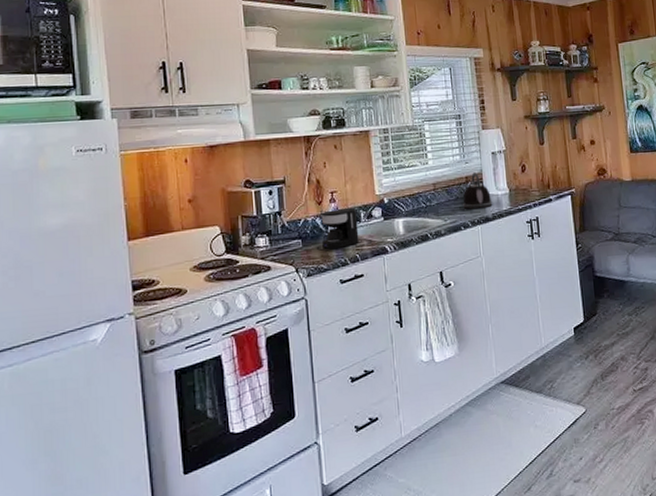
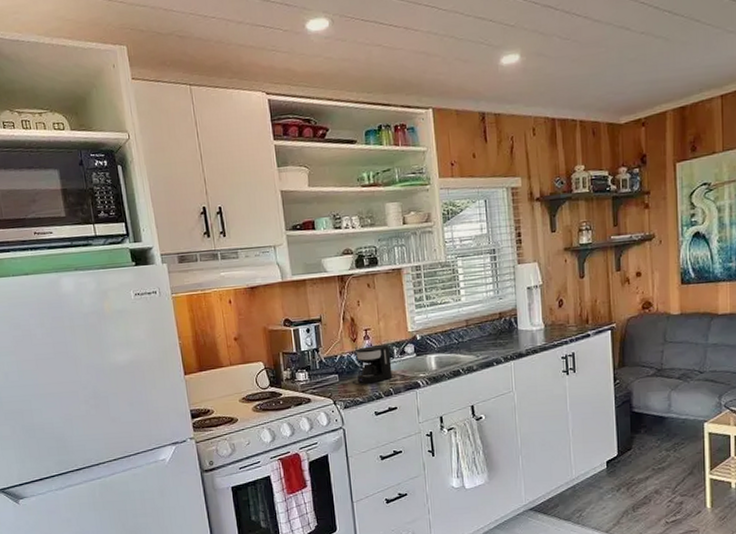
kettle: present [463,172,493,210] -> none [496,308,527,346]

